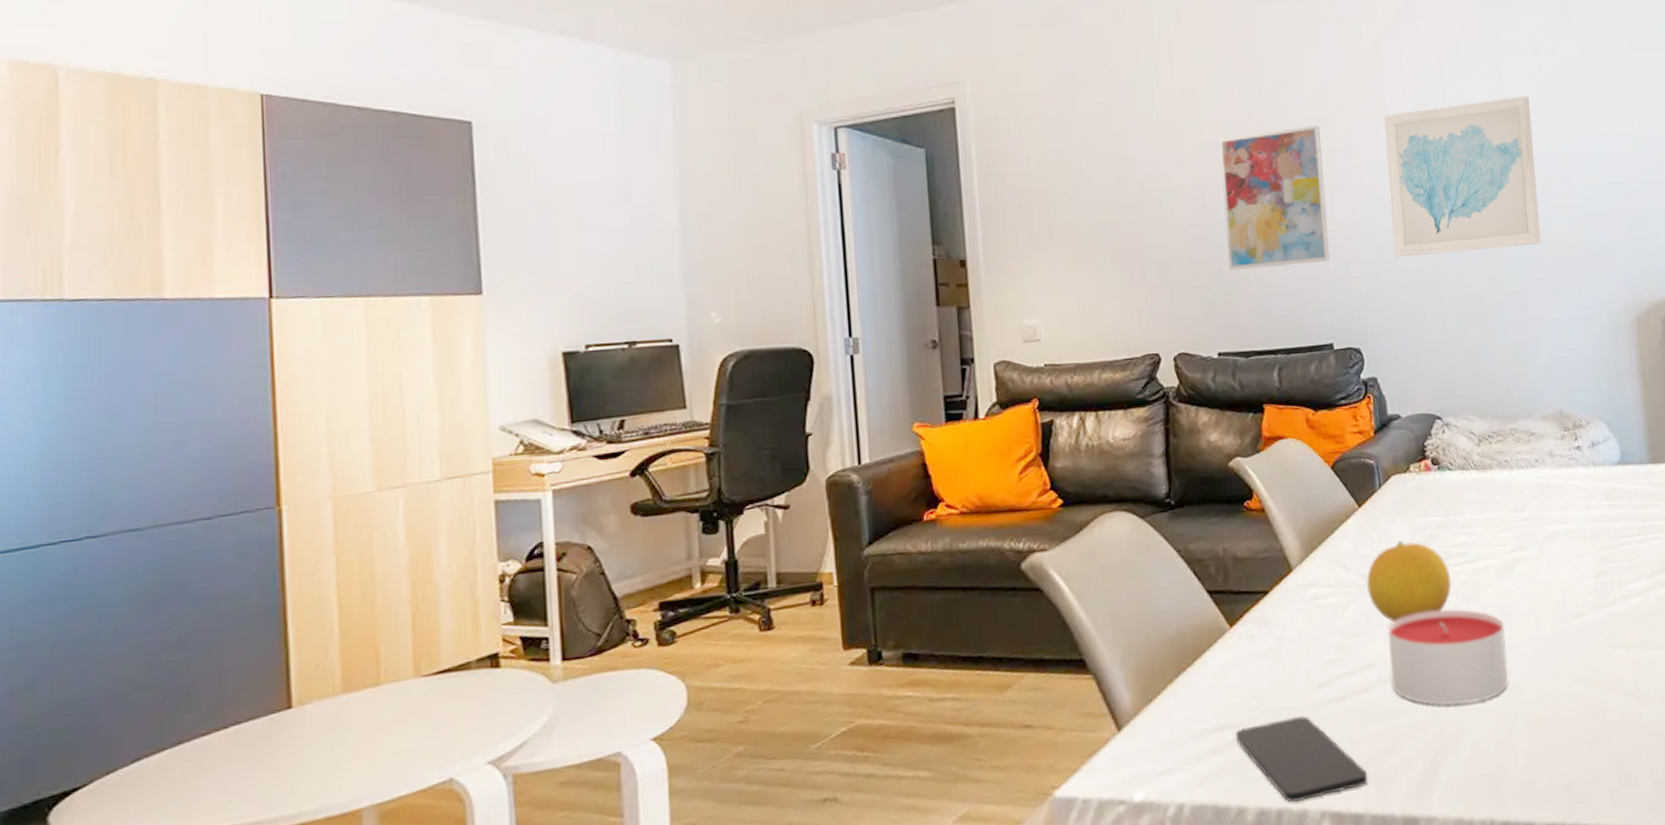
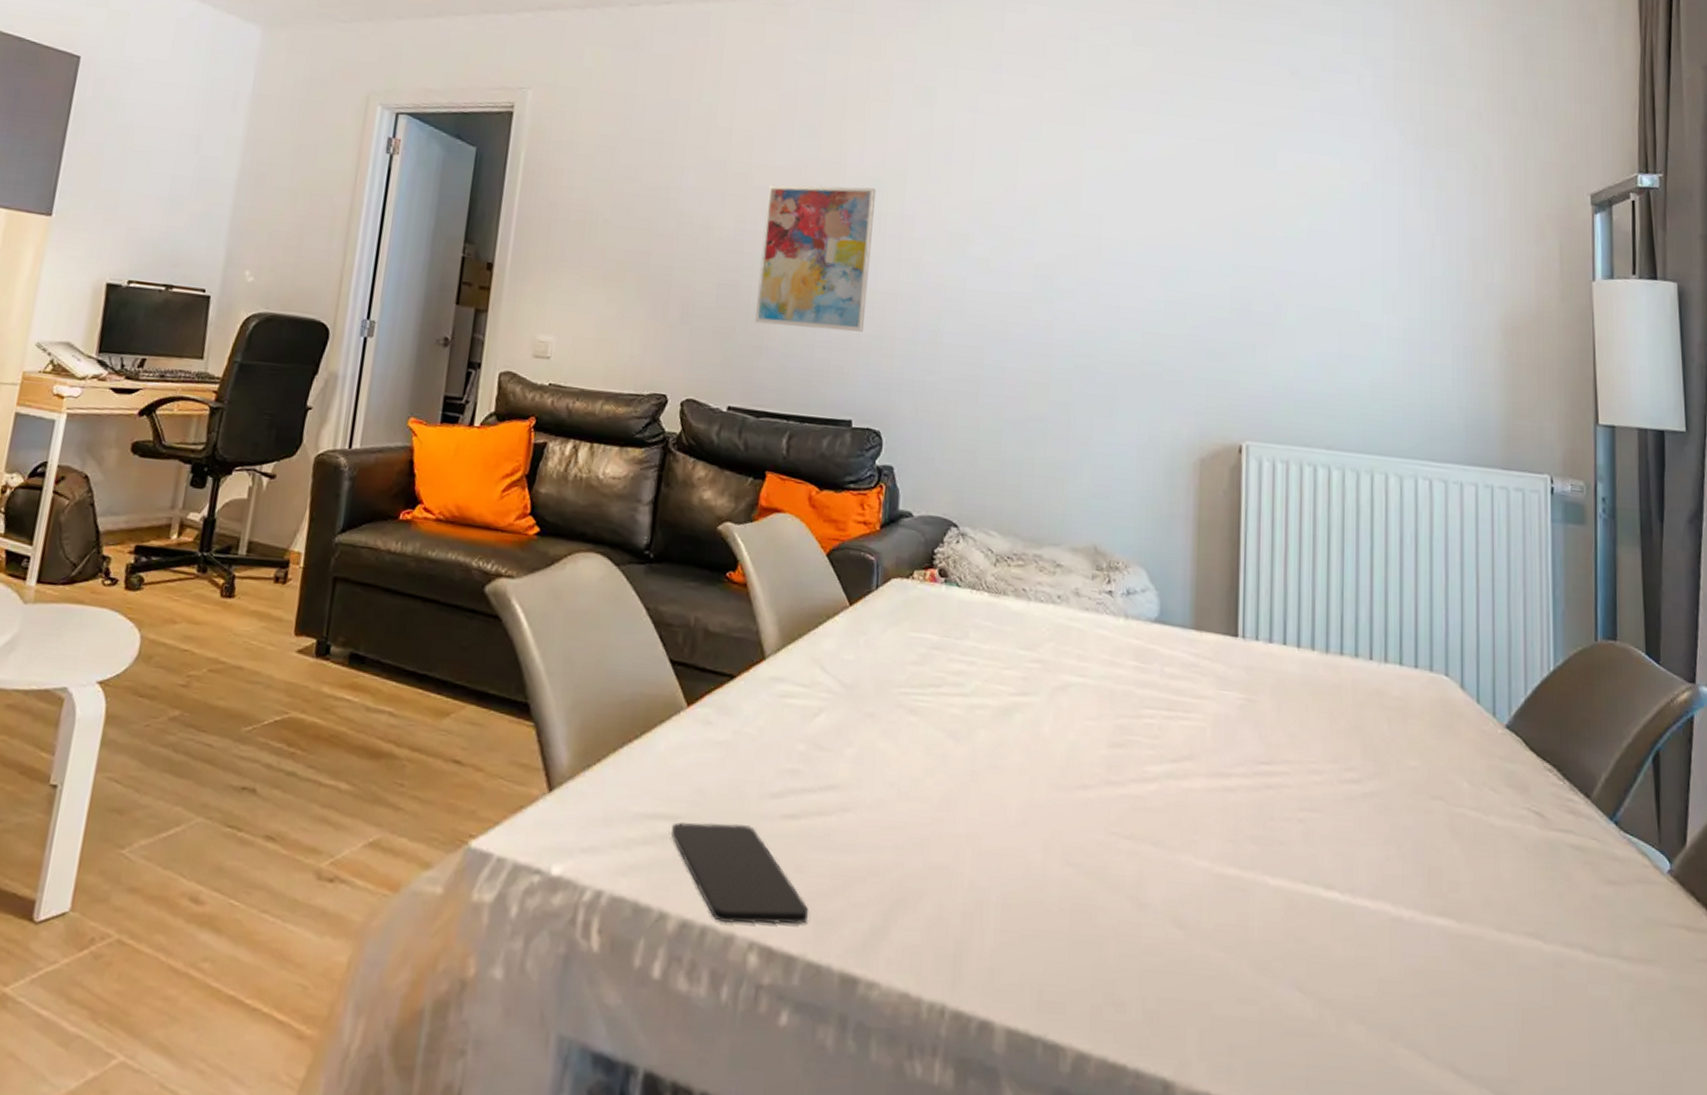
fruit: present [1367,540,1452,622] -> none [844,652,940,744]
wall art: present [1383,96,1541,258] -> none [934,189,1110,356]
candle: present [1388,608,1509,706] -> none [853,739,993,861]

